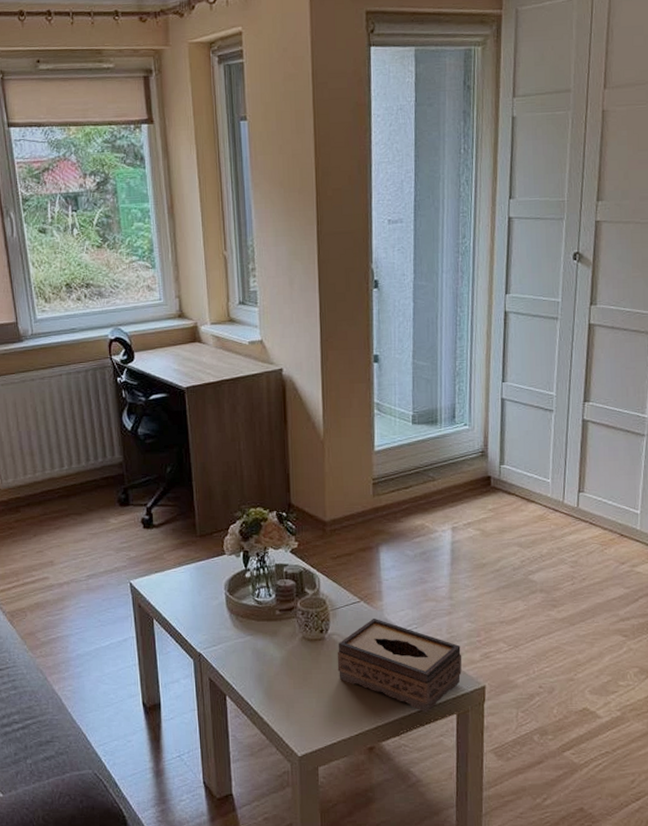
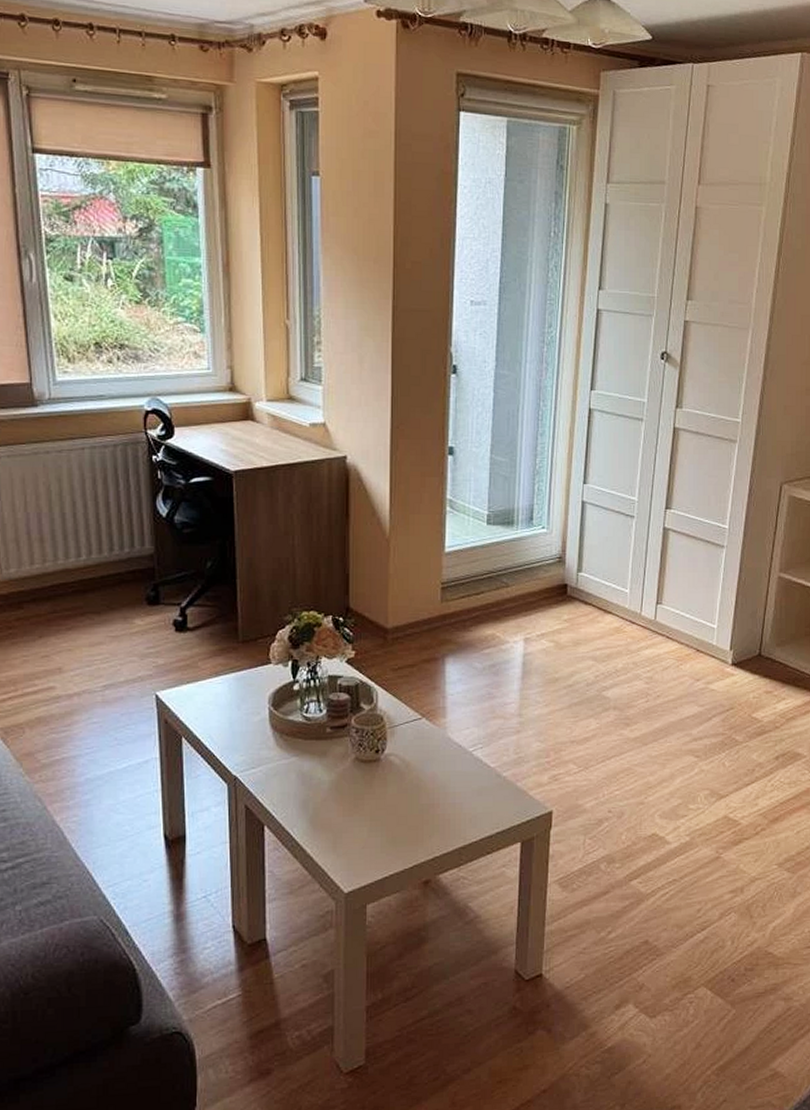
tissue box: present [337,618,462,713] -> none [393,736,529,841]

